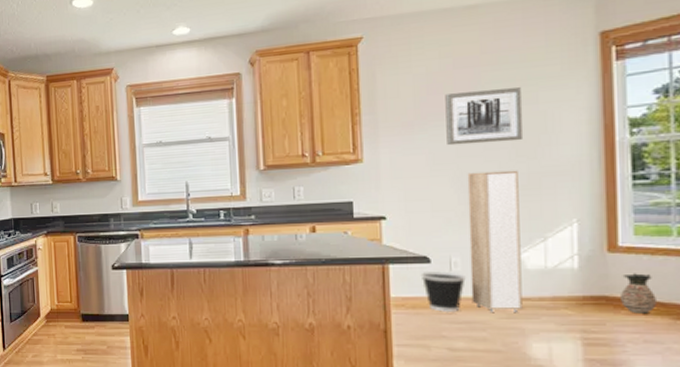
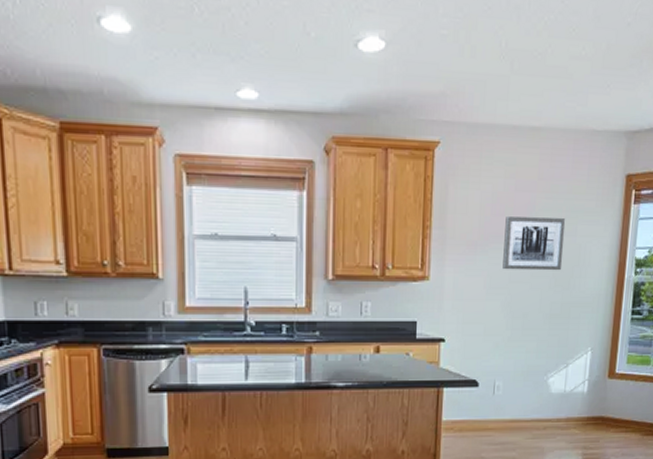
wastebasket: present [420,271,466,312] -> none [469,395,505,434]
cabinet: present [467,170,523,313] -> none [507,298,554,434]
ceramic jug: present [621,273,656,314] -> none [611,396,634,431]

